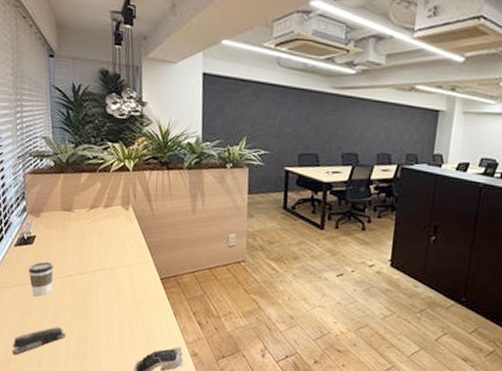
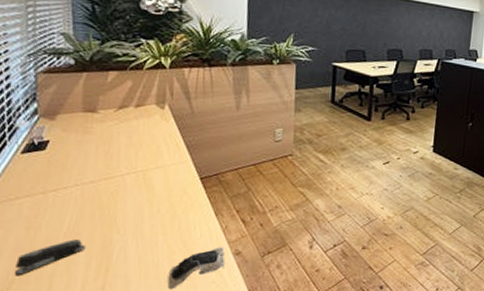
coffee cup: present [28,261,54,296] -> none [38,168,72,207]

